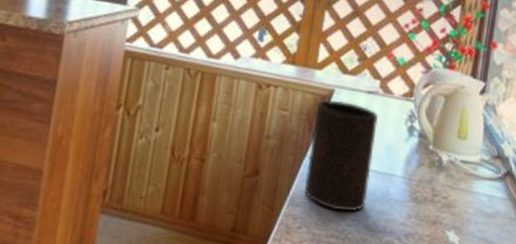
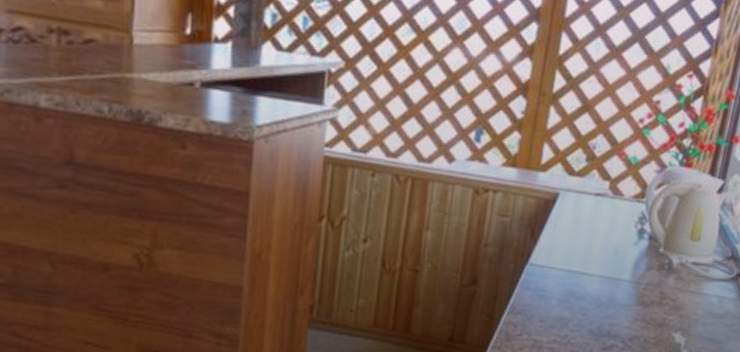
cup: present [304,99,378,212] -> none [525,203,606,318]

